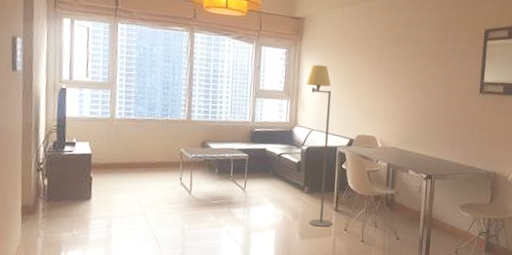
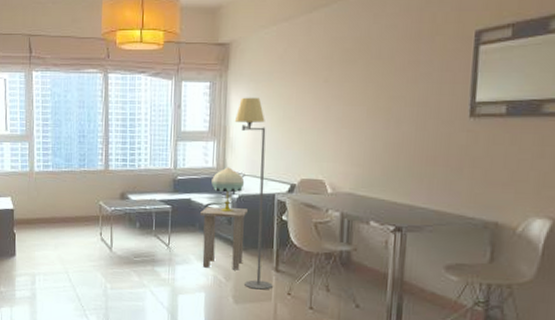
side table: none [273,156,314,211] -> present [199,207,247,270]
table lamp: none [284,122,313,161] -> present [211,167,245,212]

